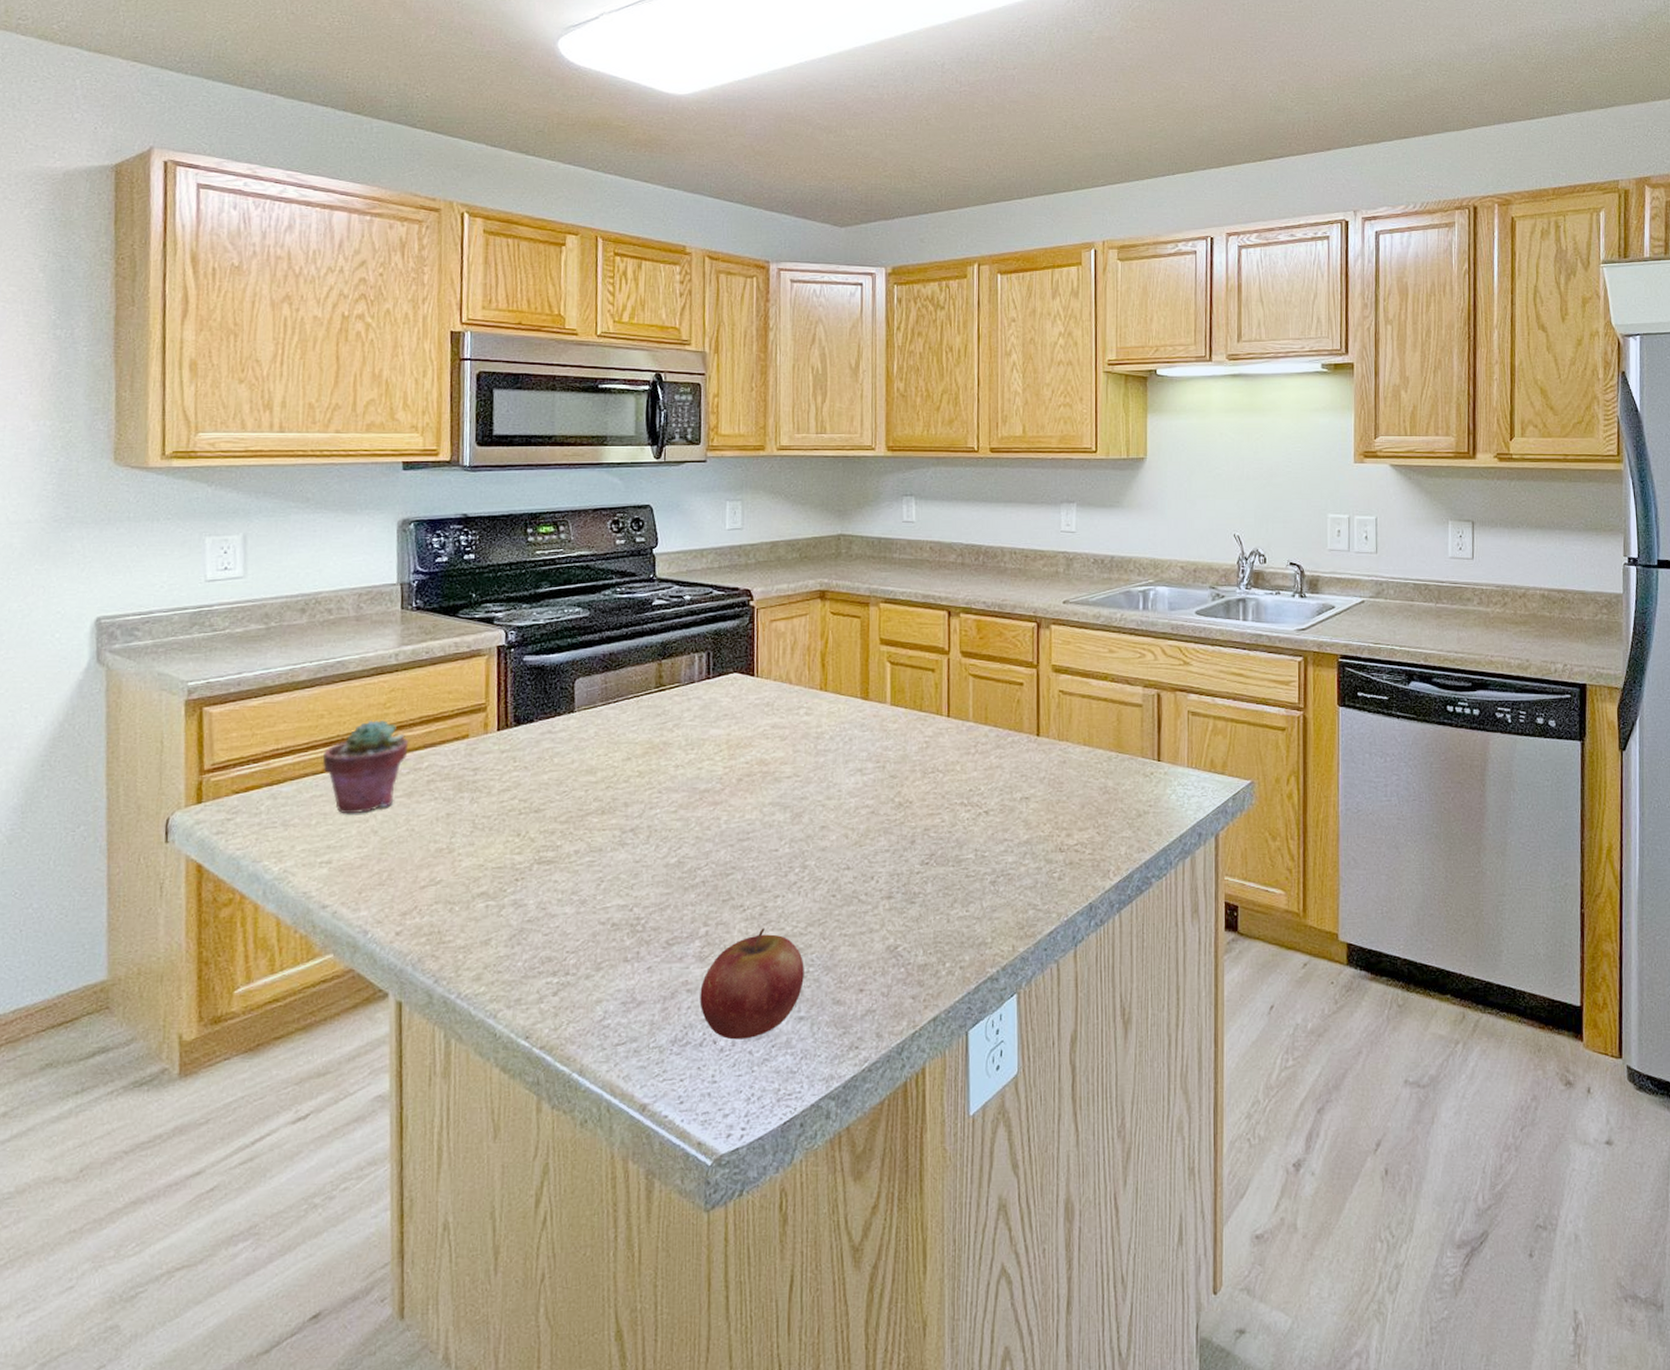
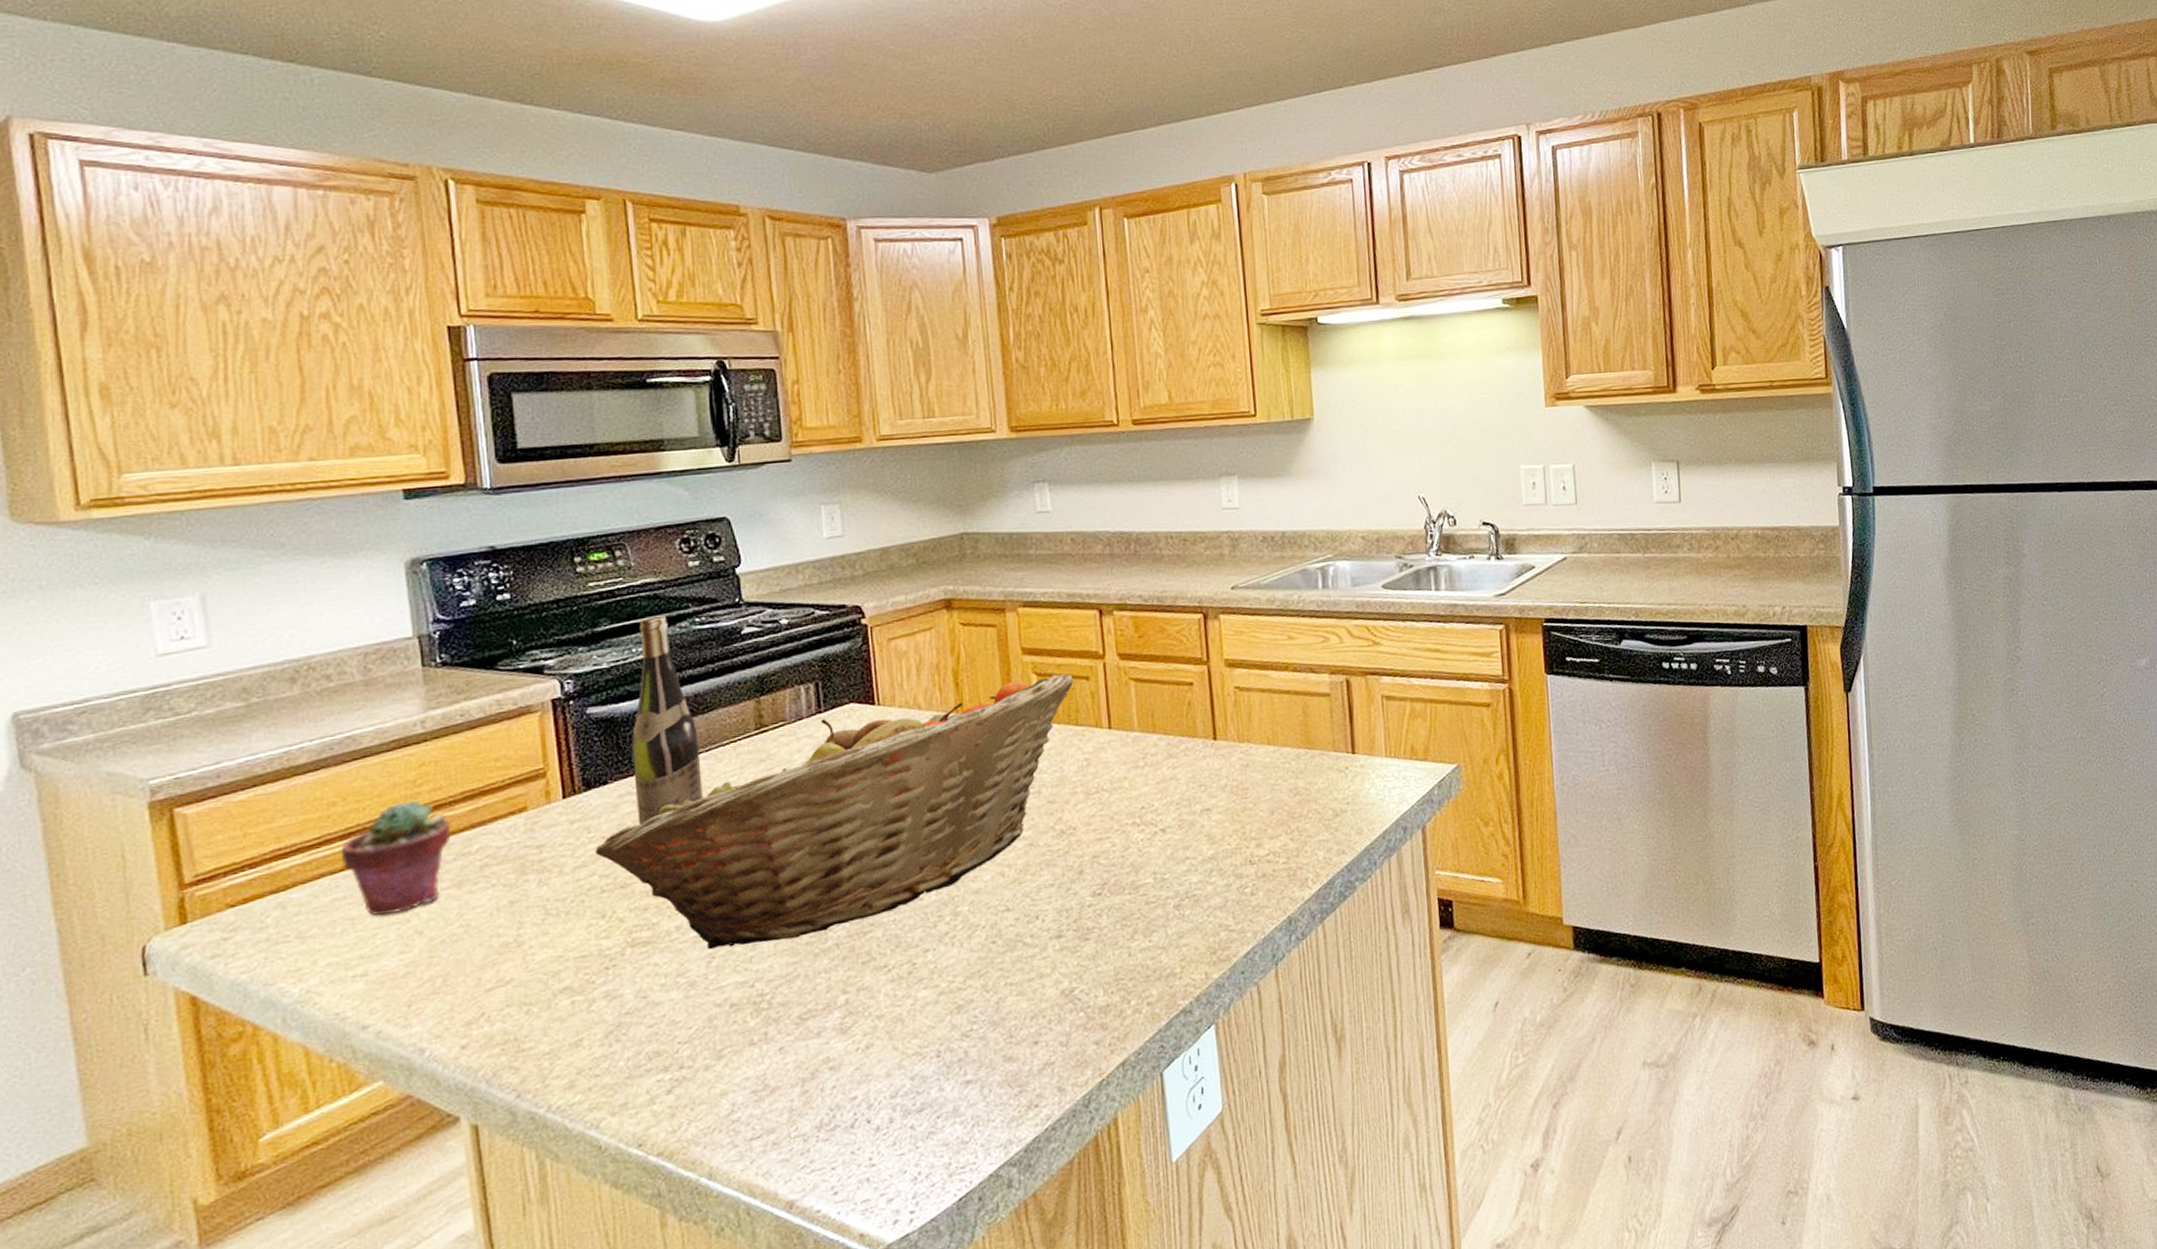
fruit basket: none [518,664,922,874] -> present [595,674,1074,950]
wine bottle: none [554,585,609,760] -> present [630,616,703,825]
apple: present [700,928,804,1040] -> none [845,987,968,1116]

